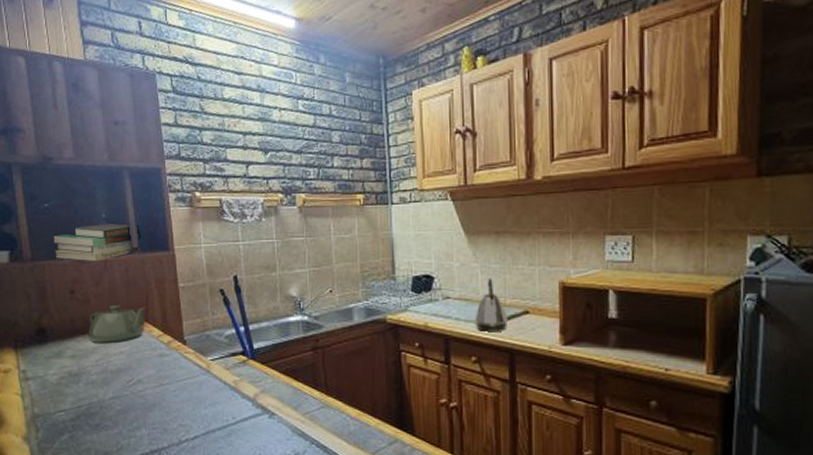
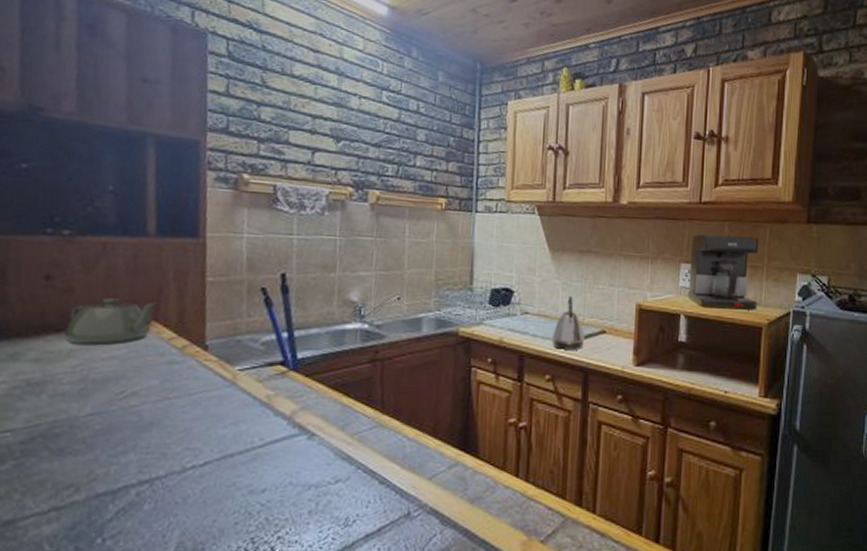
books: present [53,223,141,262] -> none [28,197,162,243]
coffee maker: none [615,199,699,281] -> present [687,234,759,310]

